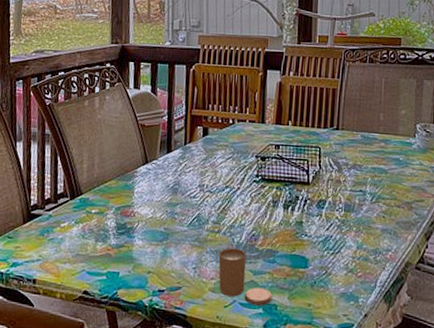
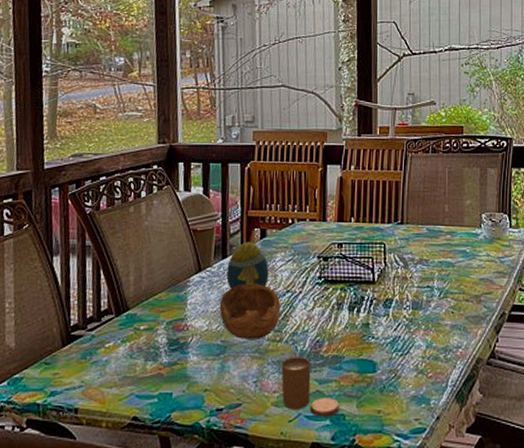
bowl: none [163,176,220,229] -> present [219,282,281,339]
decorative egg: none [170,138,210,182] -> present [226,242,269,289]

